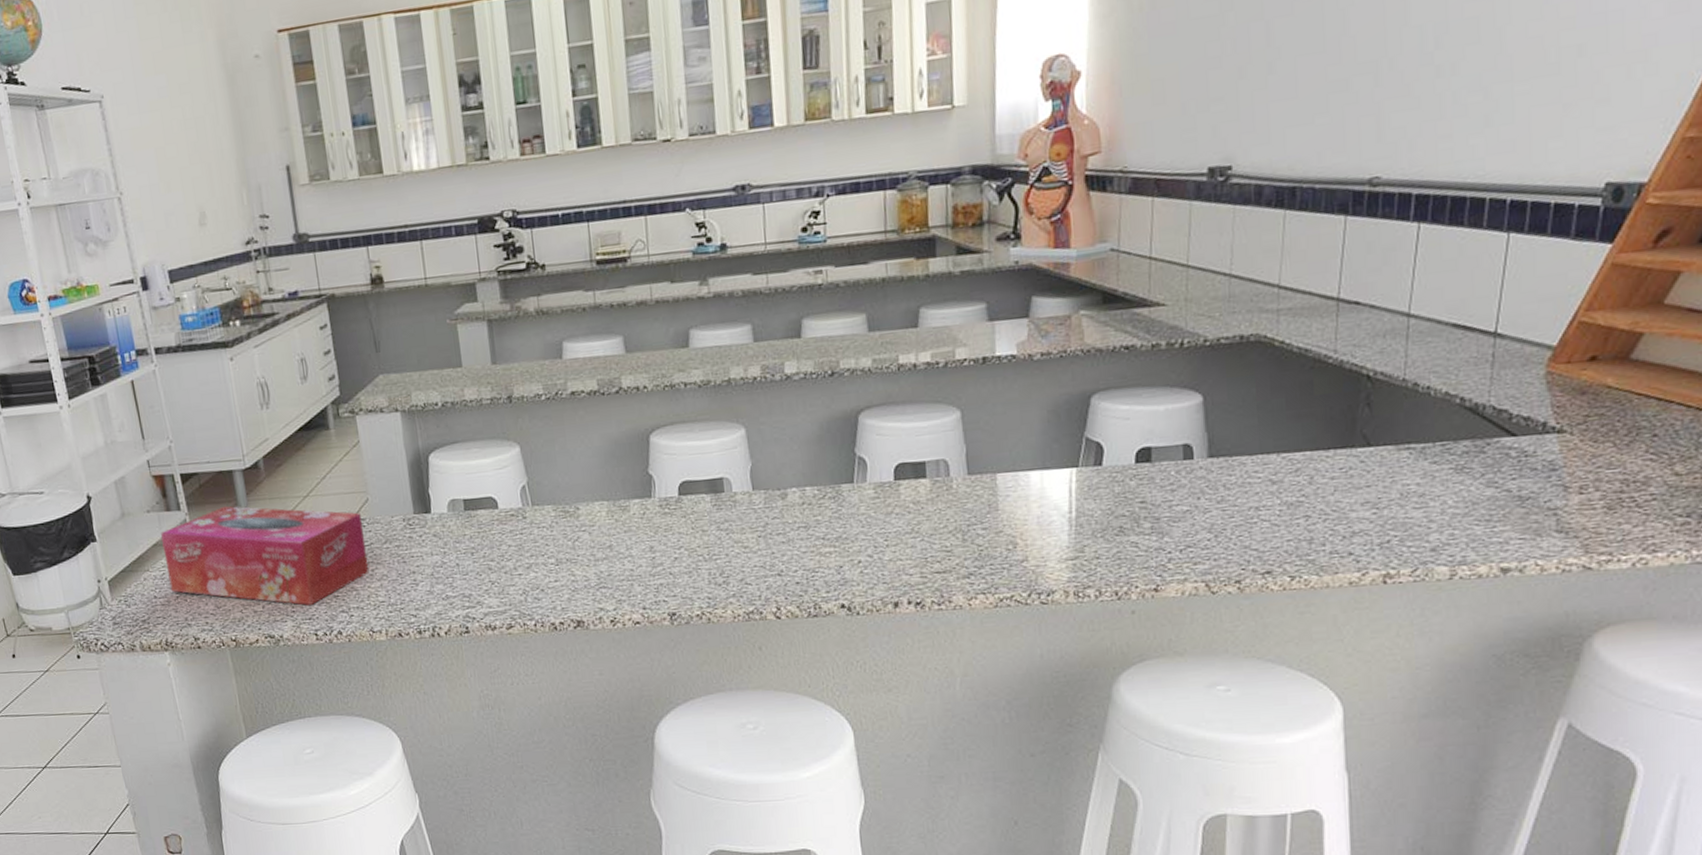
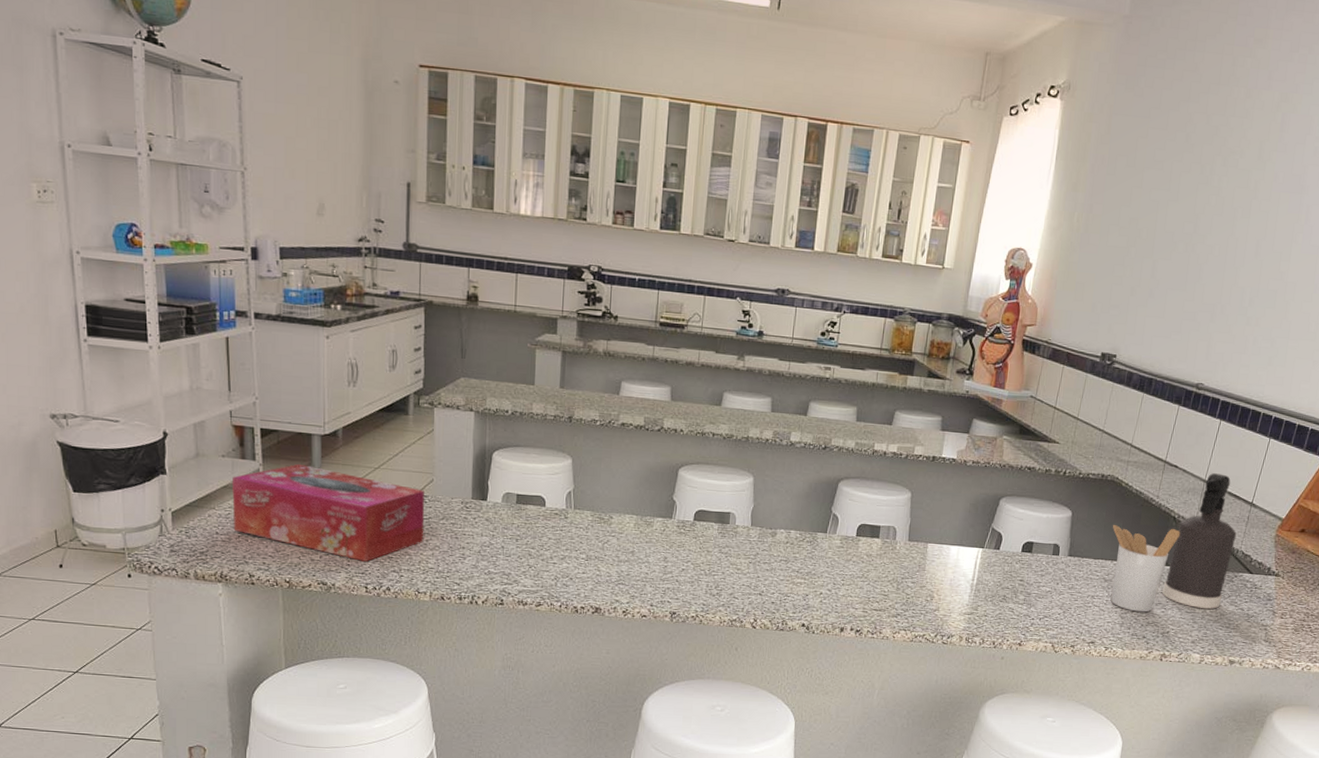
utensil holder: none [1271,391,1383,520] -> present [1110,525,1181,612]
spray bottle: none [1368,299,1478,500] -> present [1162,473,1237,609]

